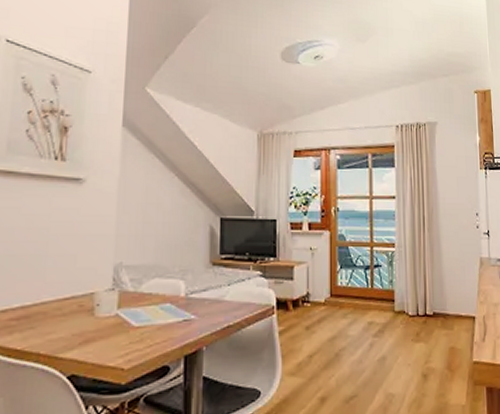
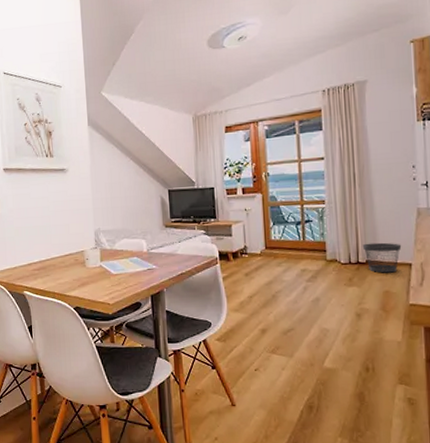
wastebasket: none [430,293,467,327] -> present [362,242,402,273]

